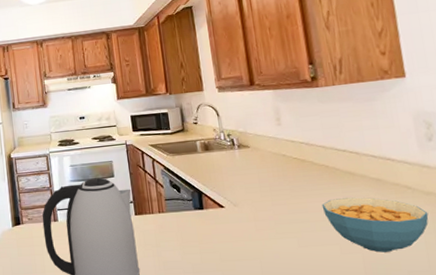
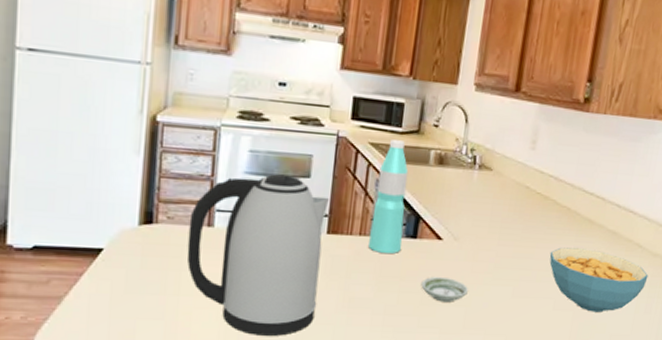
water bottle: none [161,139,194,225] -> present [368,140,409,254]
saucer: none [216,237,259,258] -> present [421,276,469,302]

